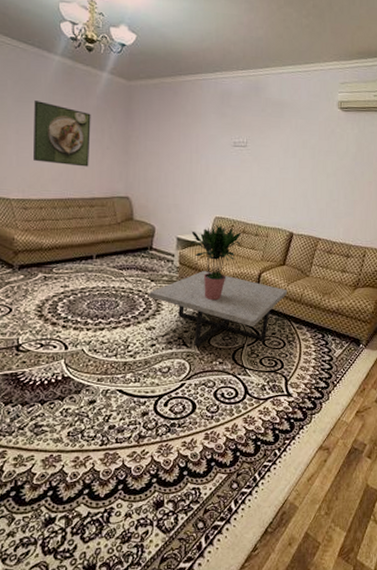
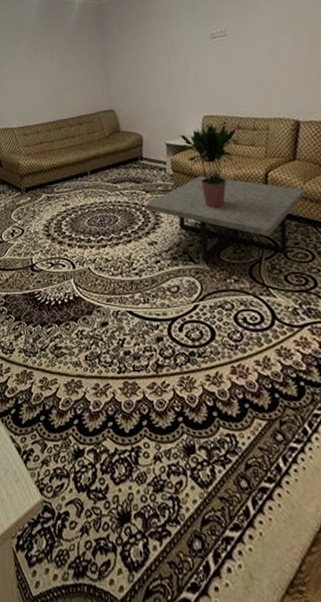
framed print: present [34,101,91,167] -> none [23,37,74,91]

